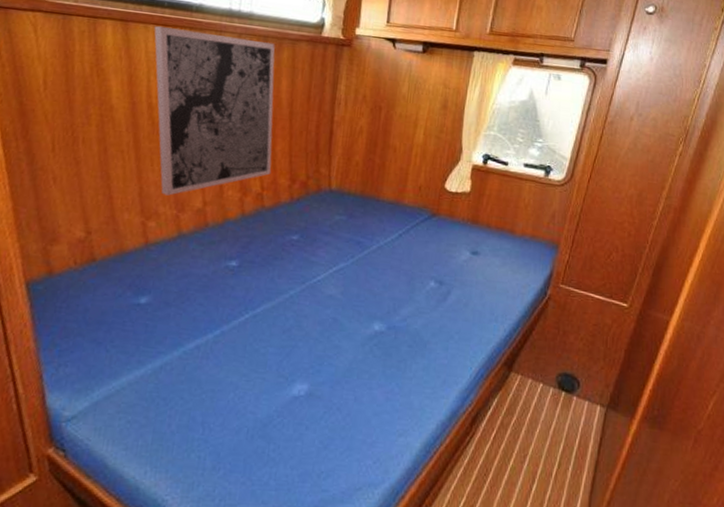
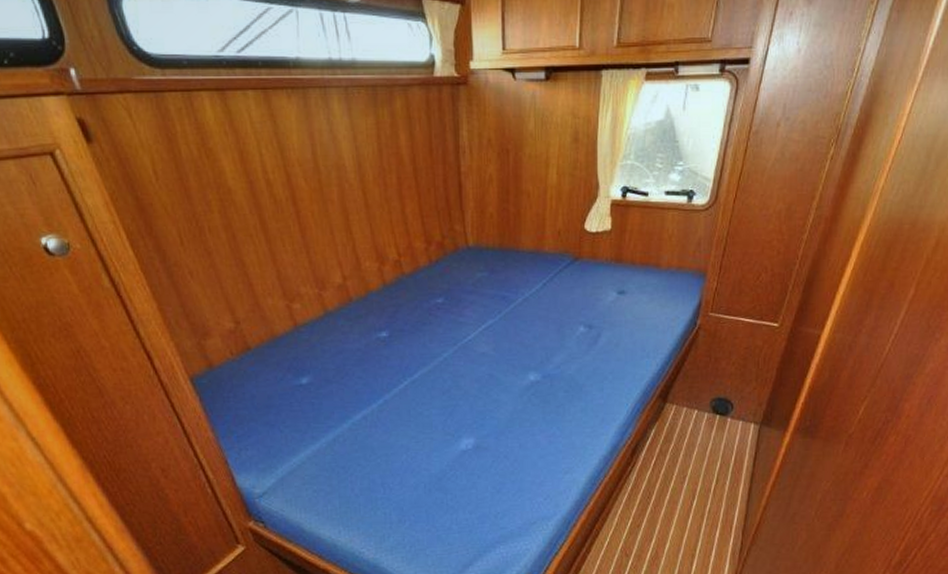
wall art: present [154,26,275,196] -> none [253,91,405,275]

